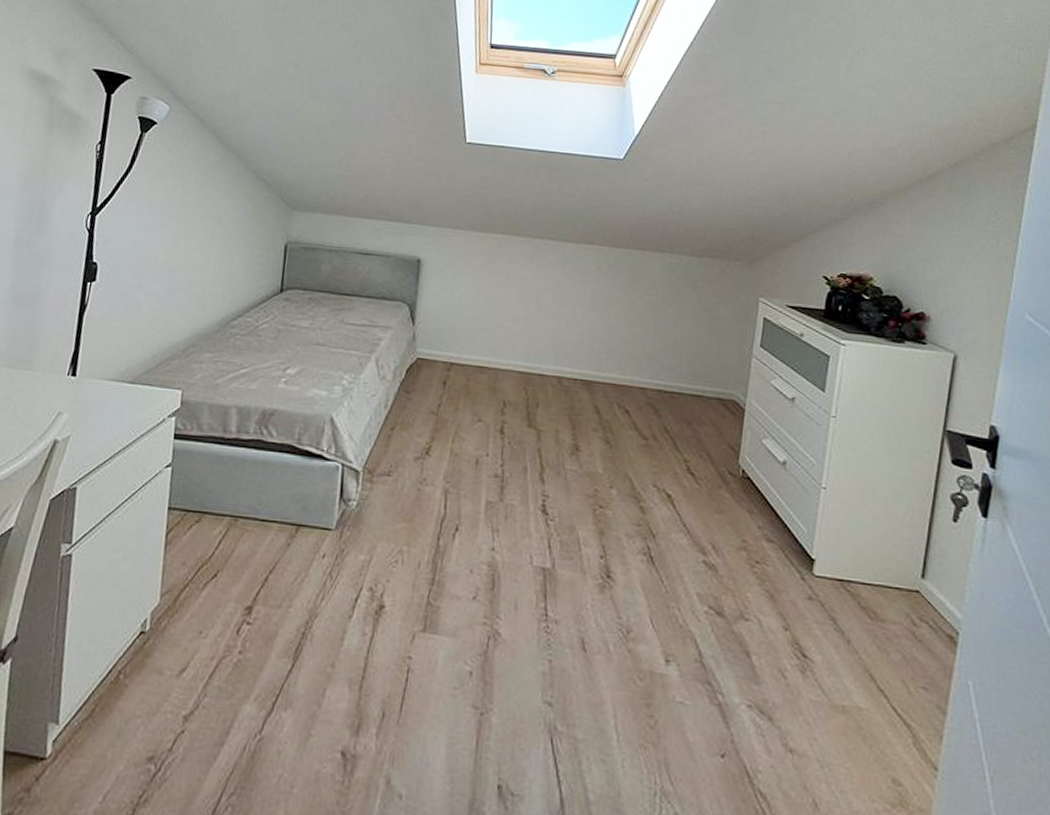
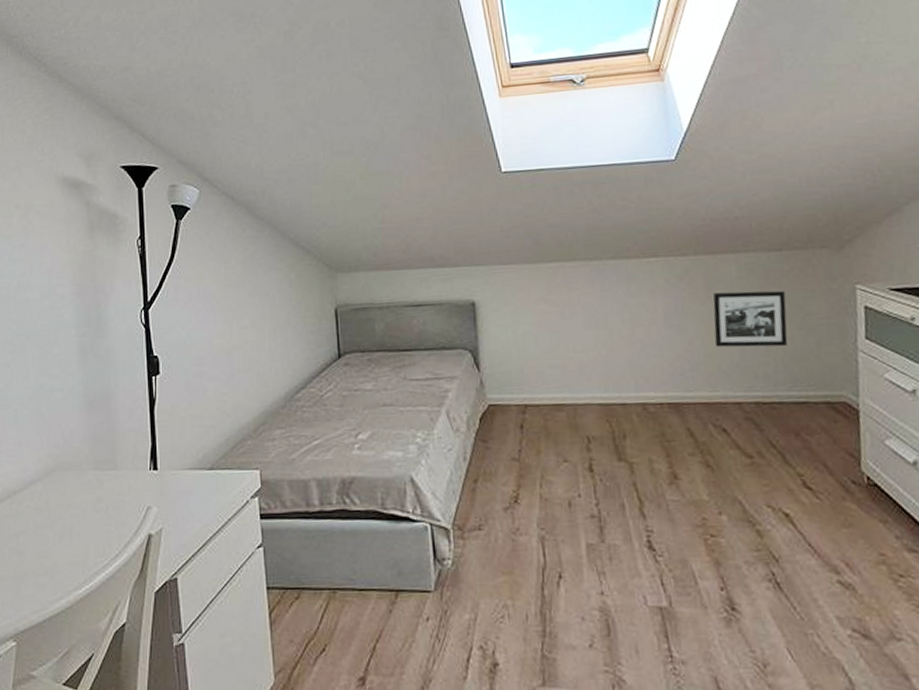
picture frame: none [631,286,699,344] -> present [713,290,788,348]

